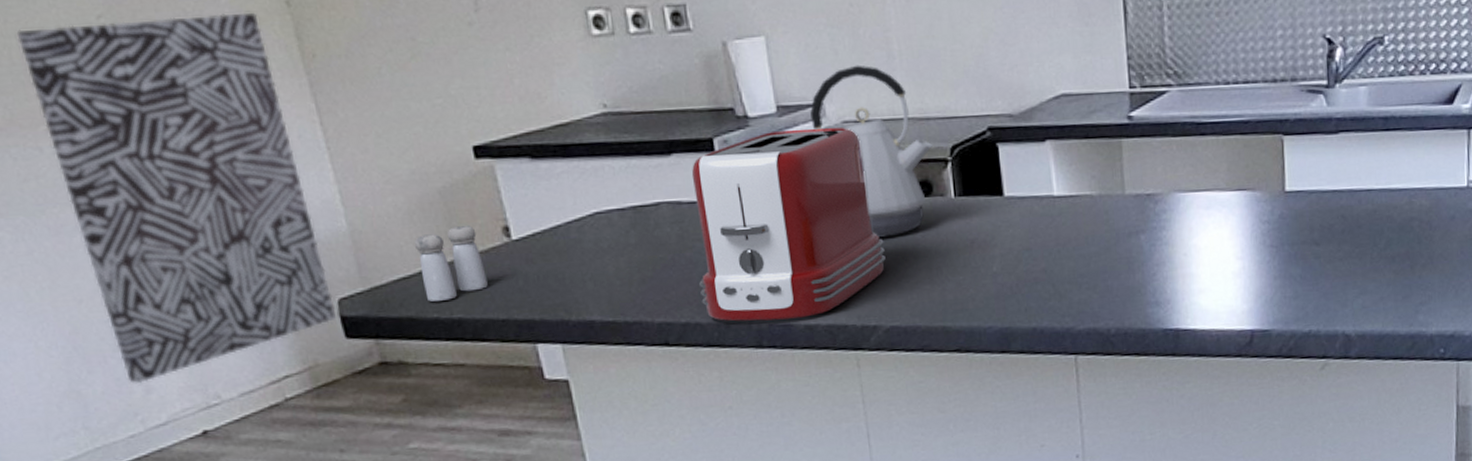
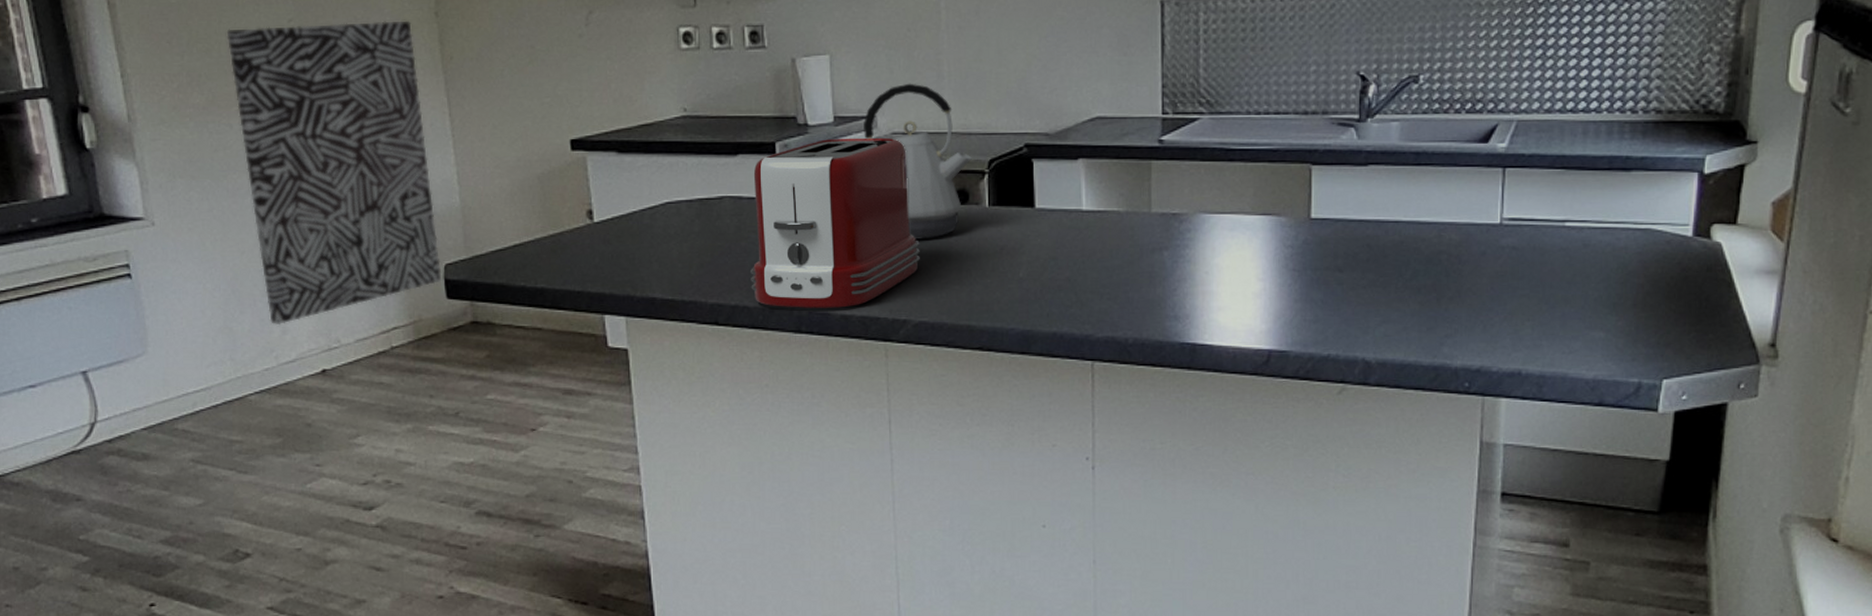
salt and pepper shaker: present [414,226,488,302] -> none [512,208,569,271]

